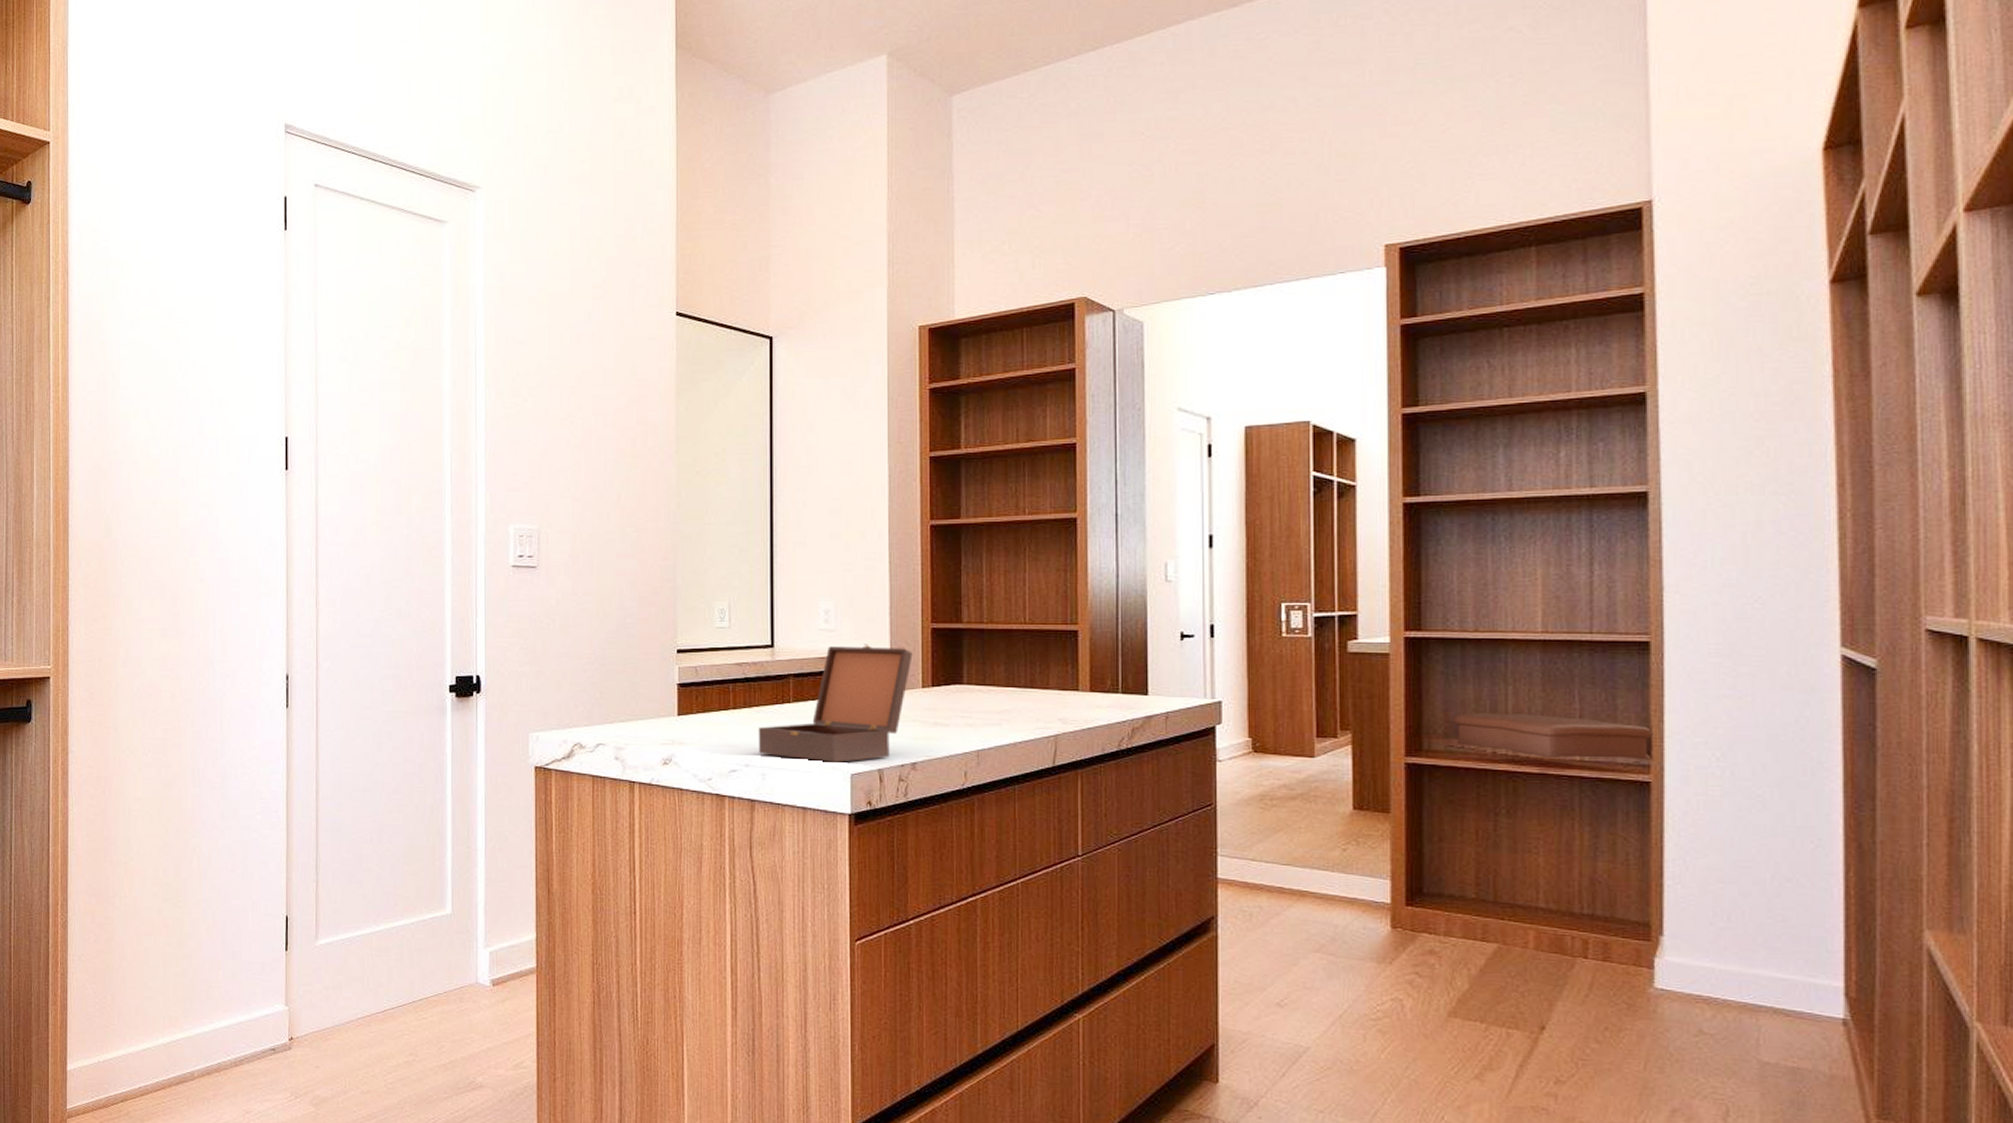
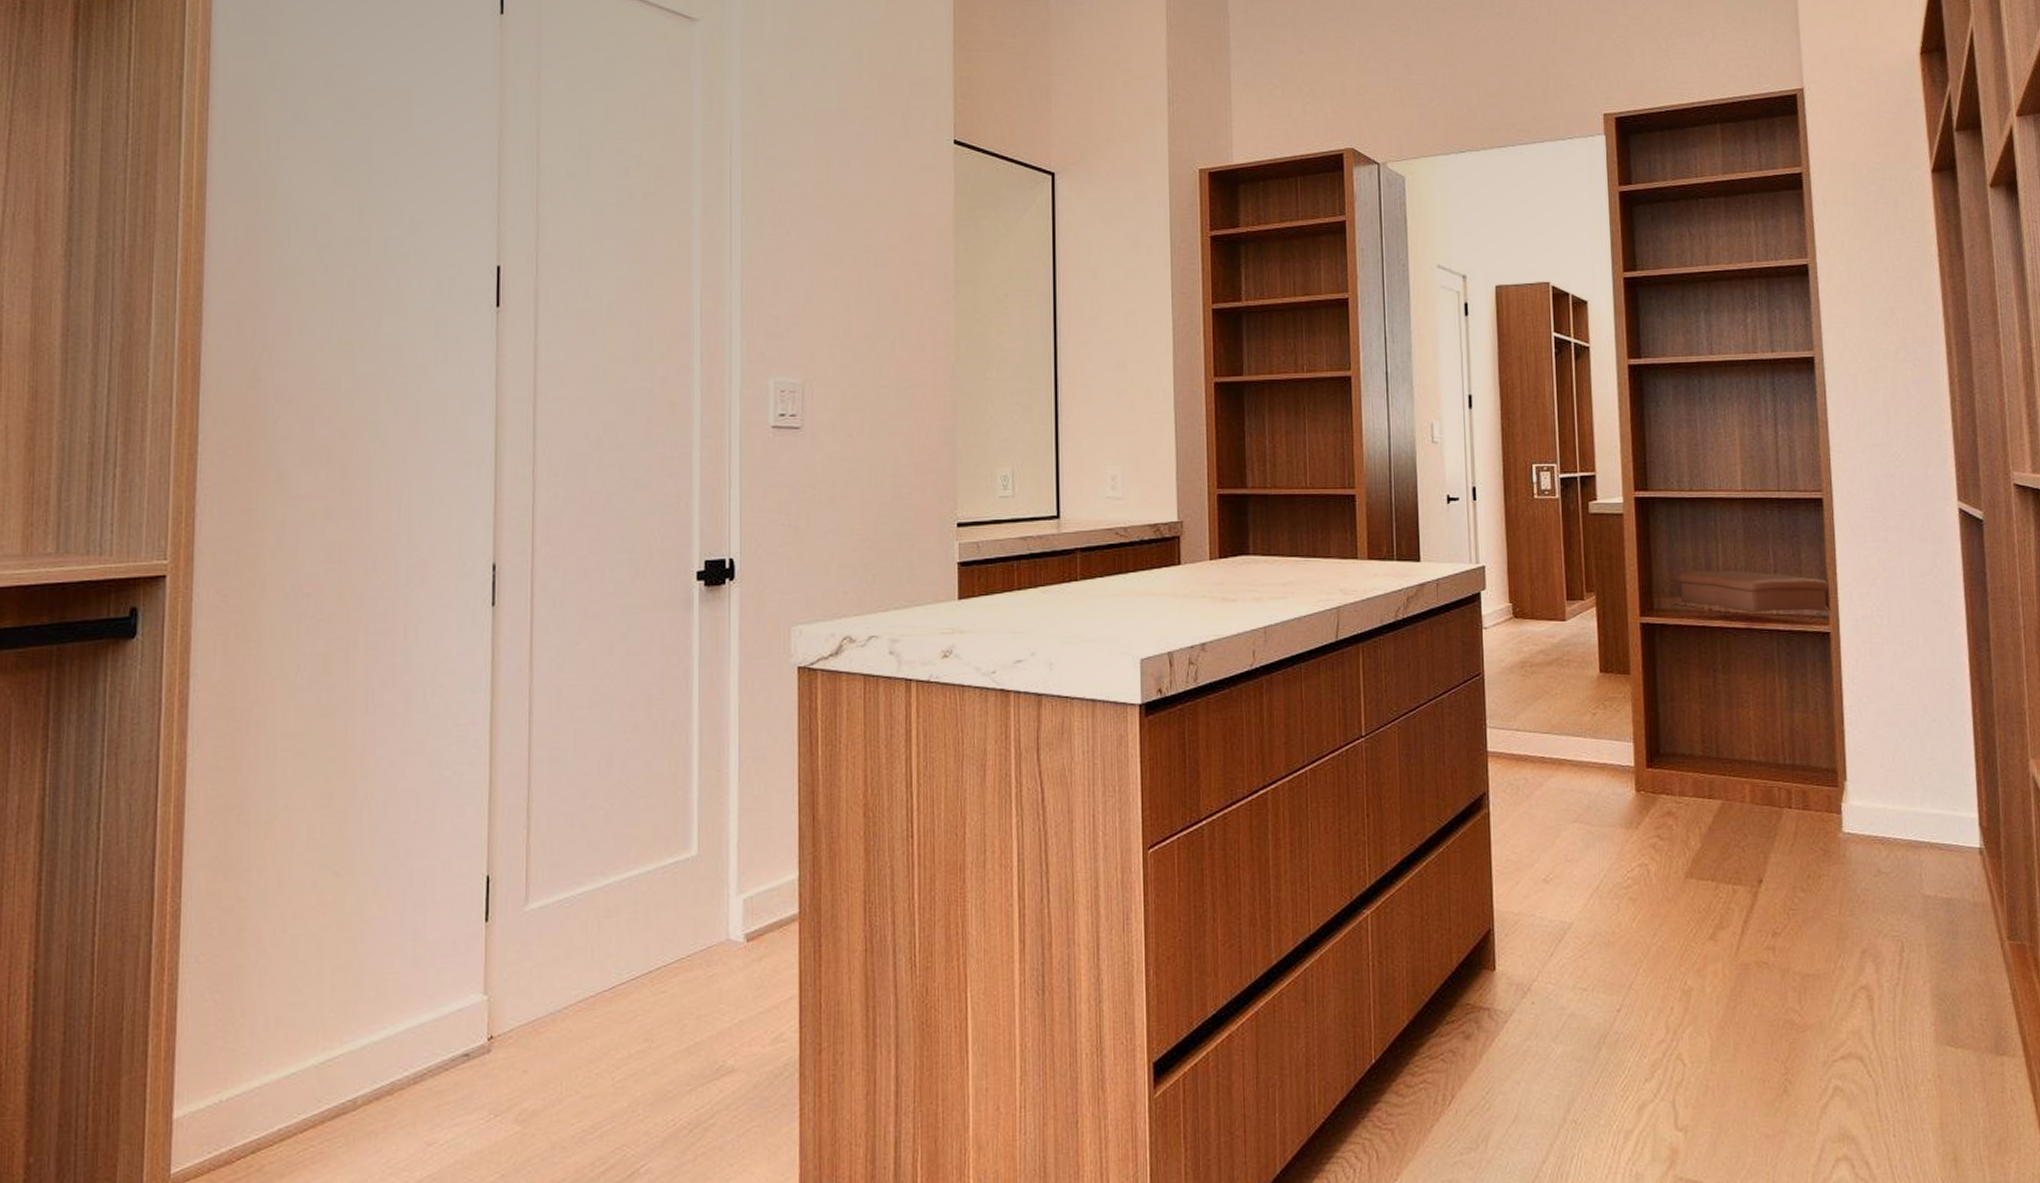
jewelry box: present [758,644,913,762] -> none [1044,513,1200,647]

